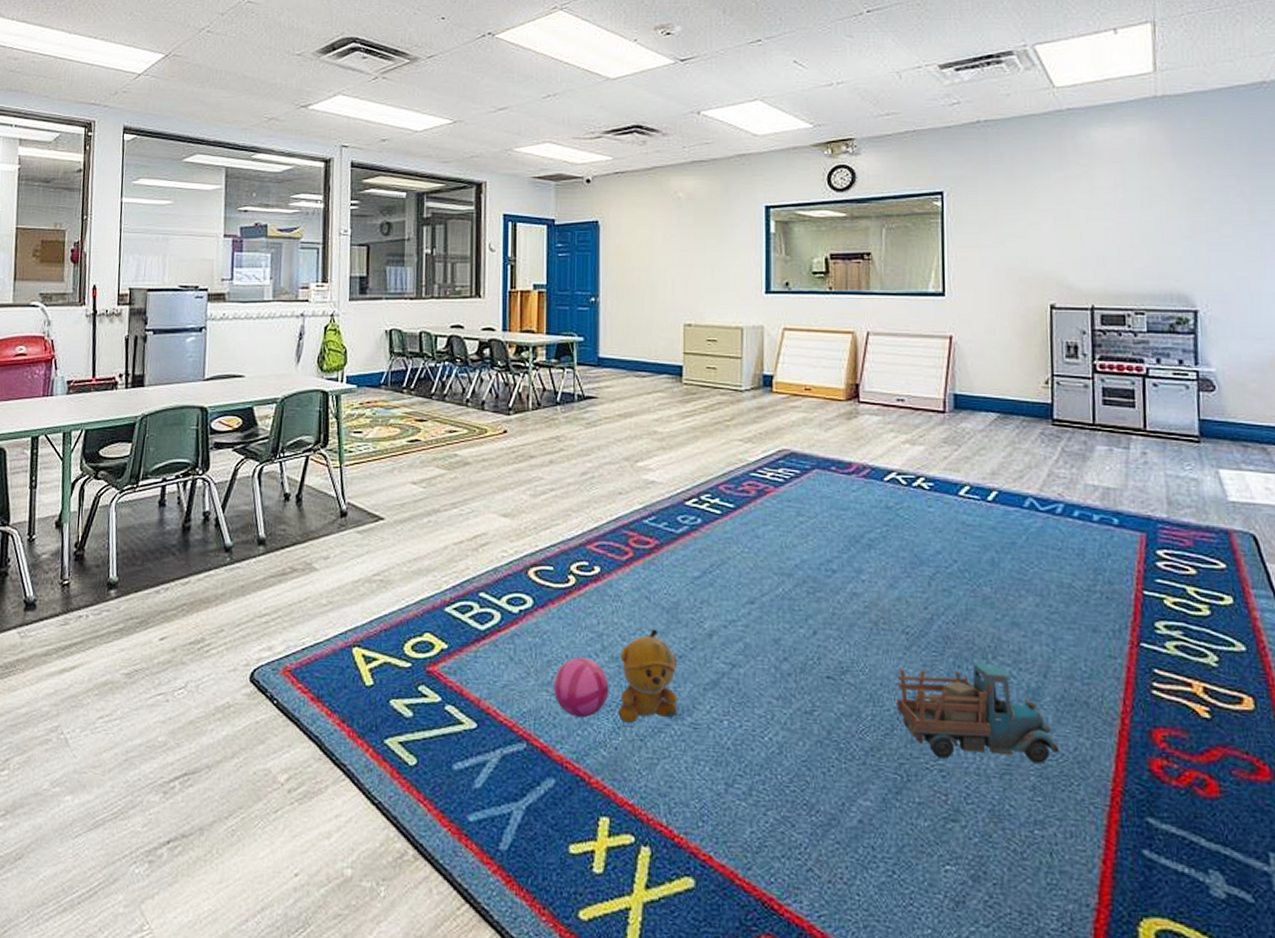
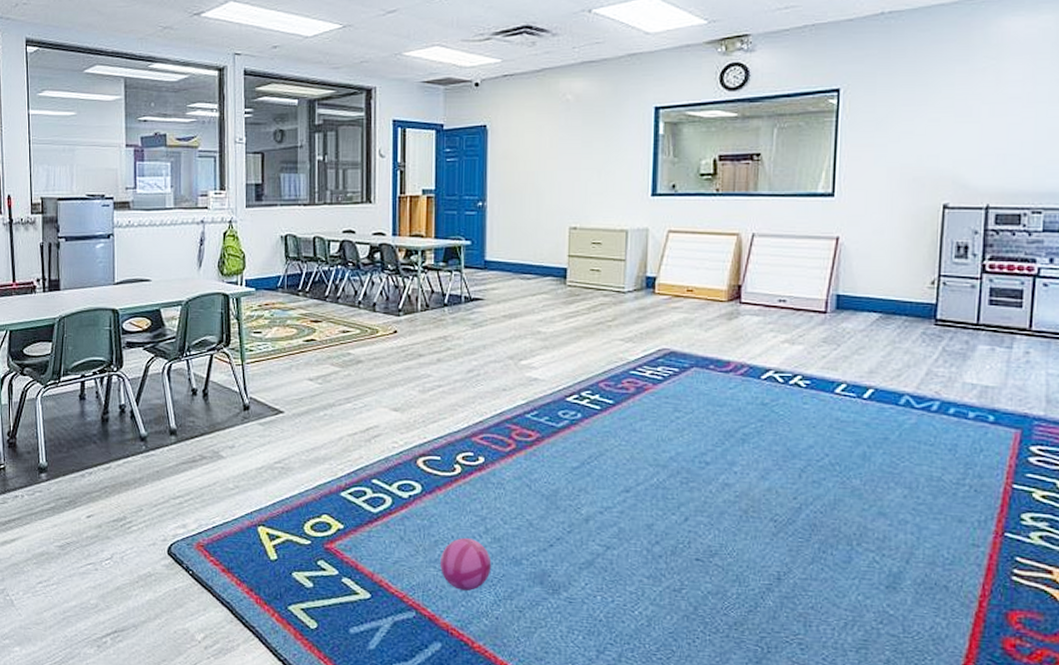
stuffed bear: present [618,628,678,723] -> none [499,513,556,596]
toy truck: present [895,663,1059,764] -> none [760,548,916,640]

